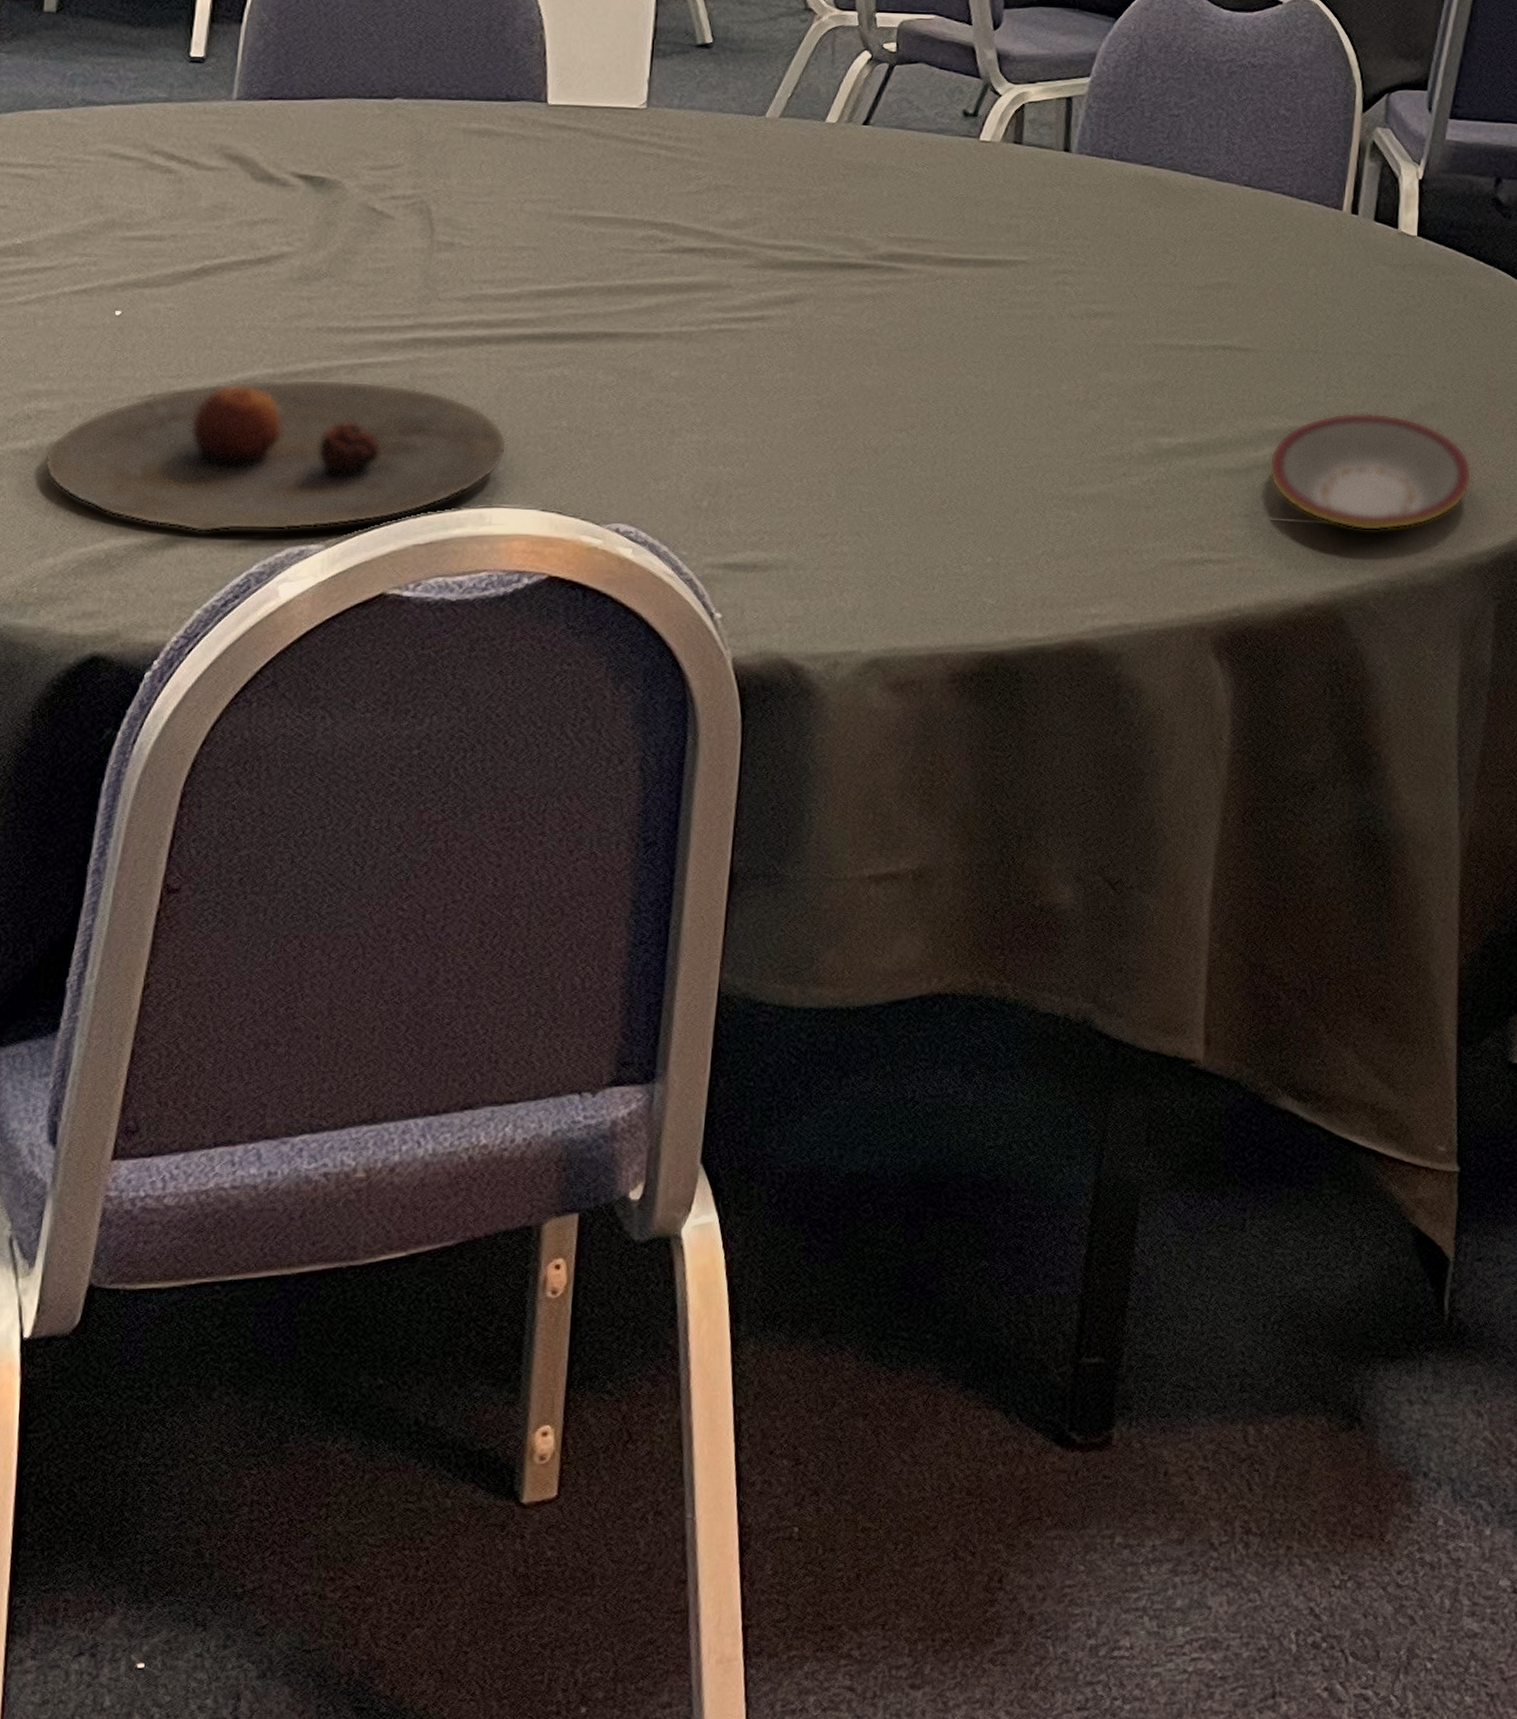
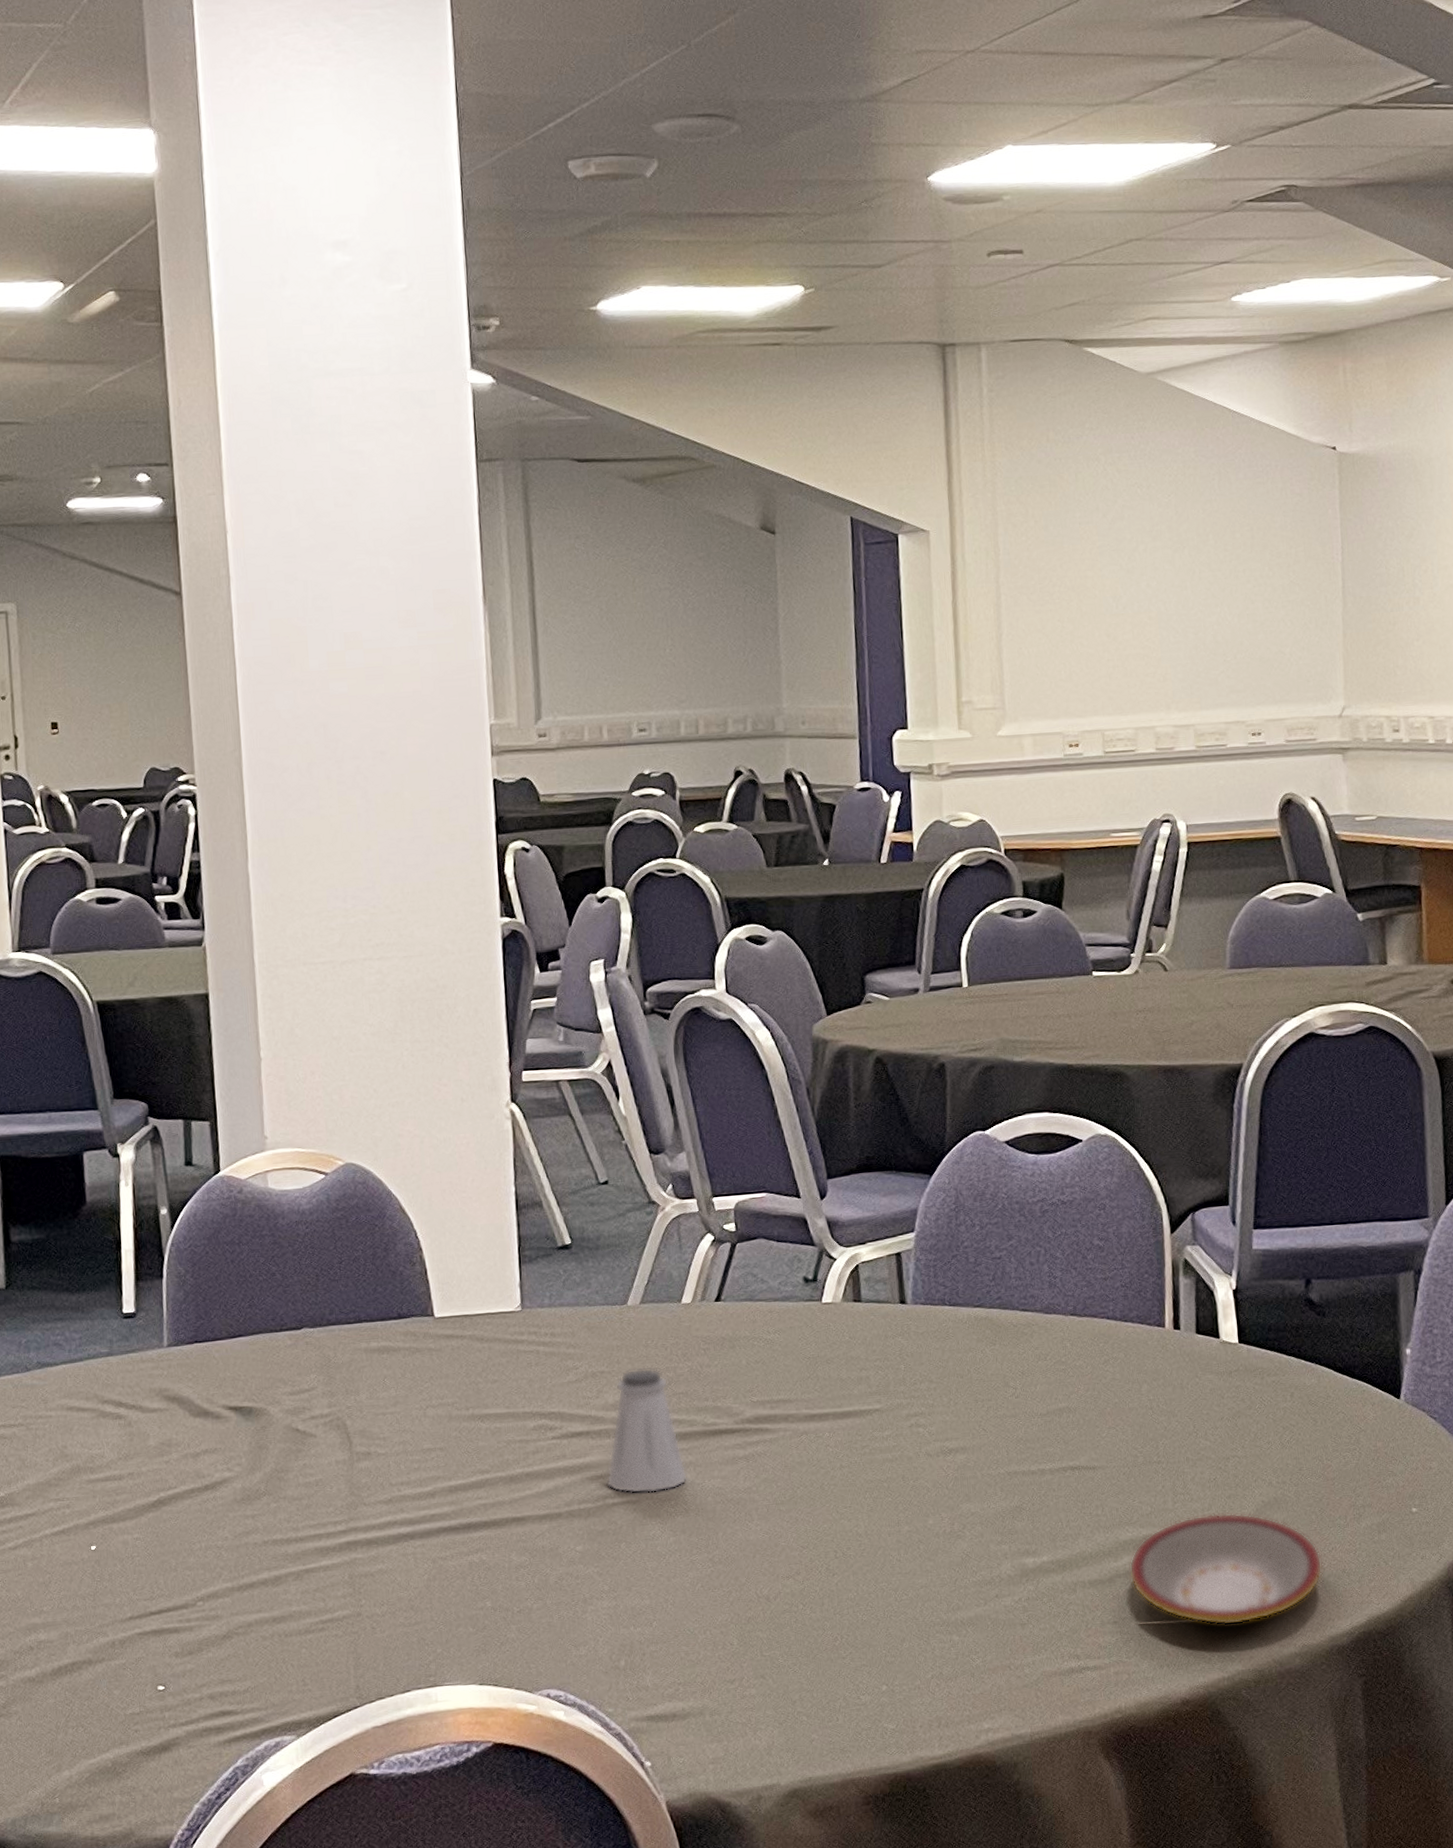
plate: present [43,378,507,533] -> none [49,1585,442,1735]
saltshaker: none [714,187,807,324] -> present [606,1368,688,1494]

